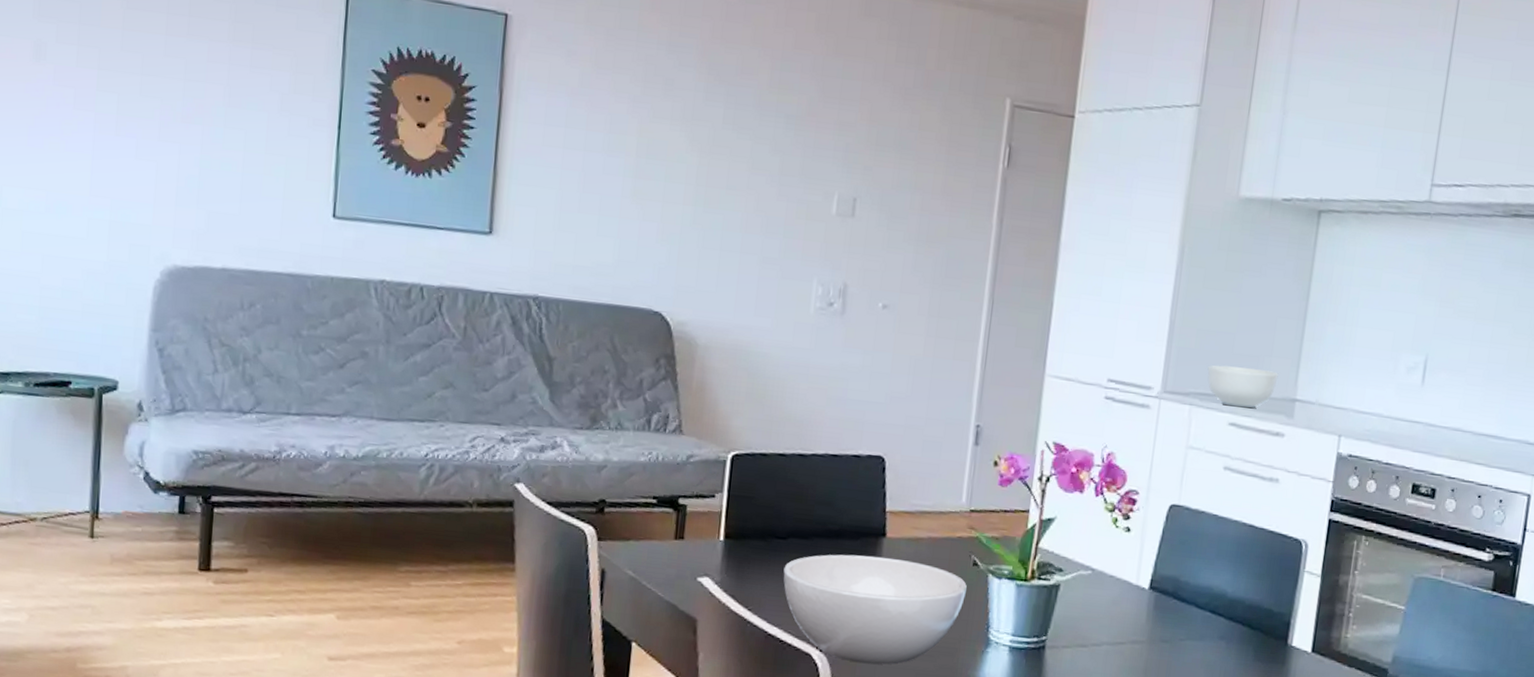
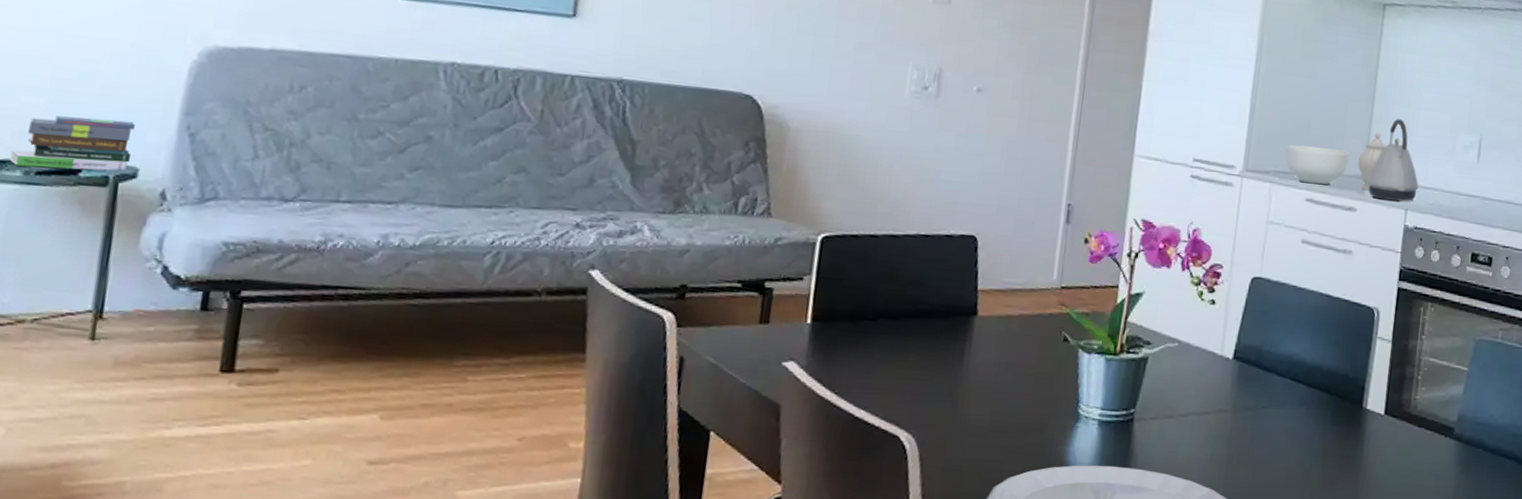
books: none [12,331,113,385] -> present [9,116,136,172]
bowl: present [783,554,967,665] -> none [871,334,1057,444]
teapot: none [1286,351,1319,415] -> present [1358,131,1387,191]
kettle: none [1297,337,1355,428] -> present [1368,119,1419,202]

